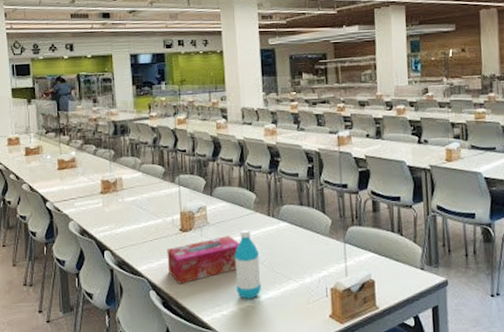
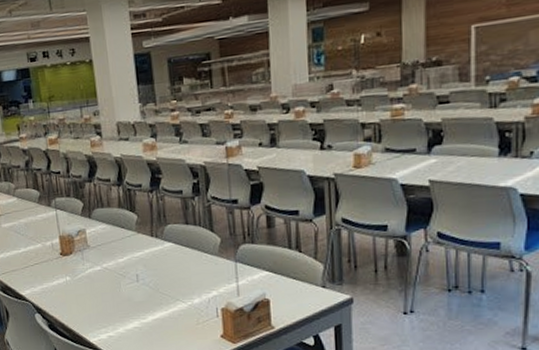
tissue box: present [167,236,240,284] -> none [48,258,123,307]
water bottle: present [234,230,261,299] -> none [118,252,148,321]

